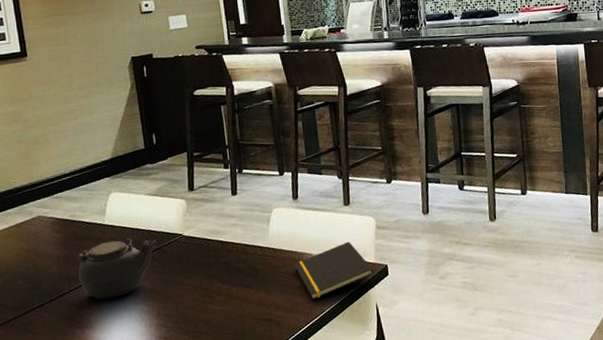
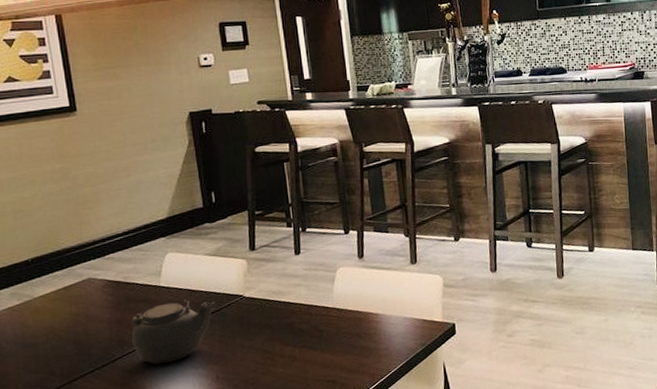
notepad: present [294,241,374,300] -> none [359,300,441,360]

